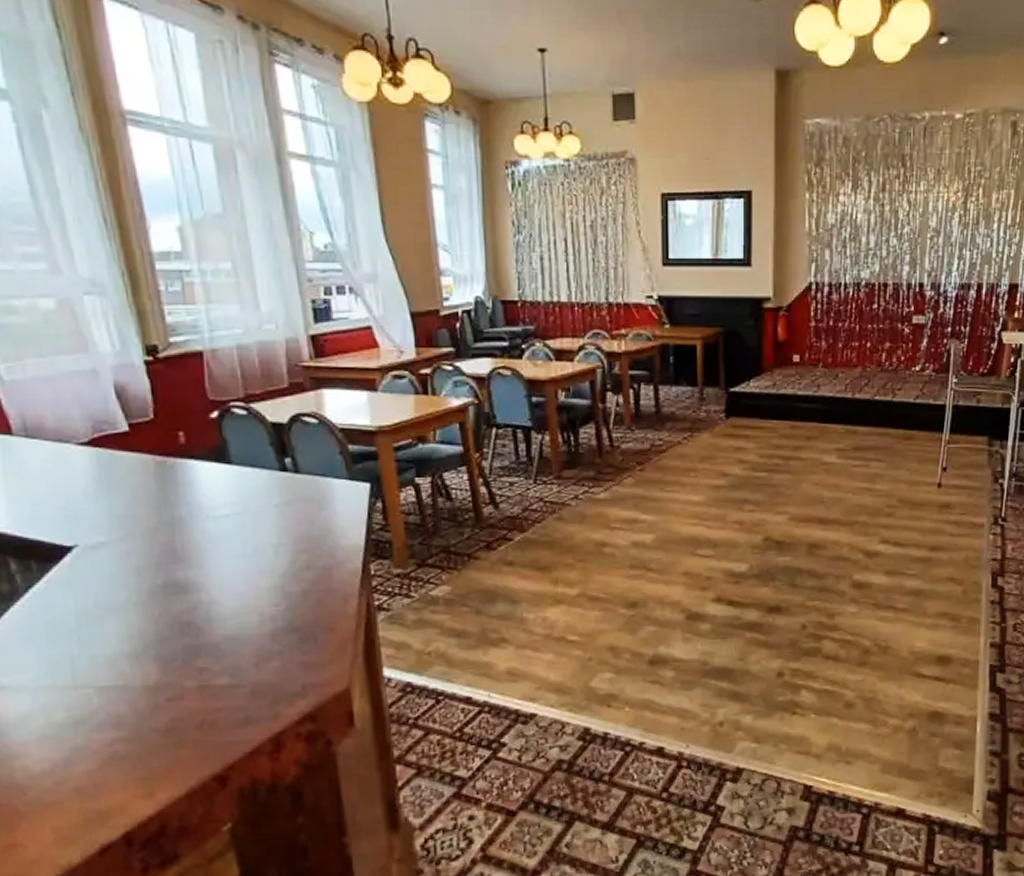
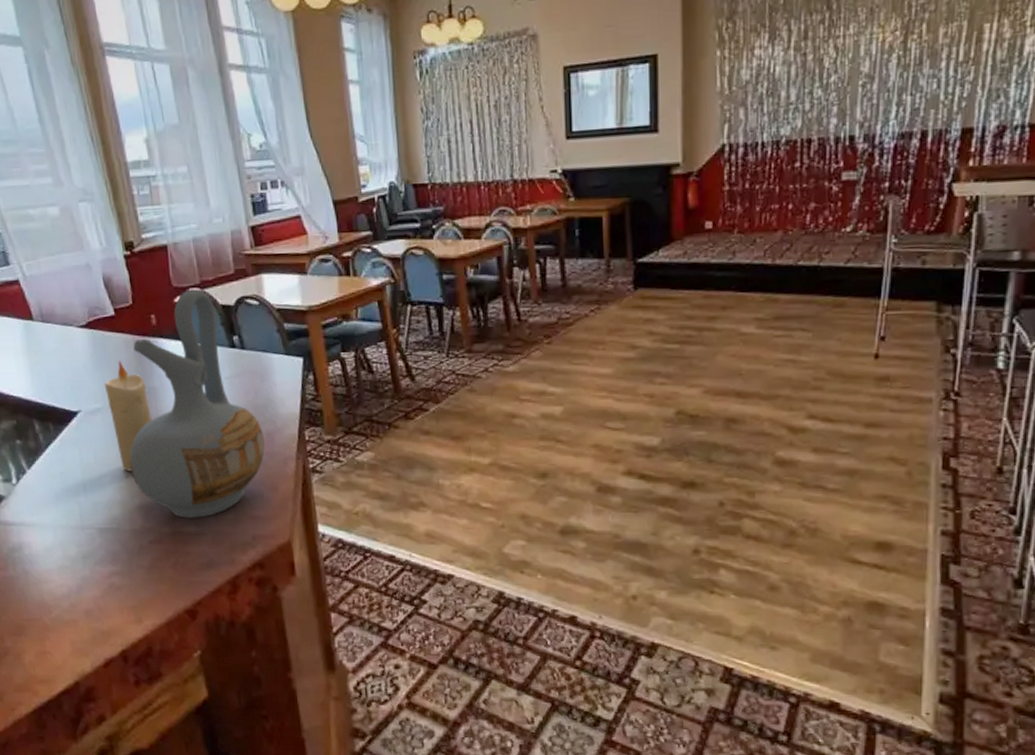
candle: none [112,485,175,617] -> present [105,360,152,472]
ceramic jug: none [143,405,321,669] -> present [129,290,265,518]

